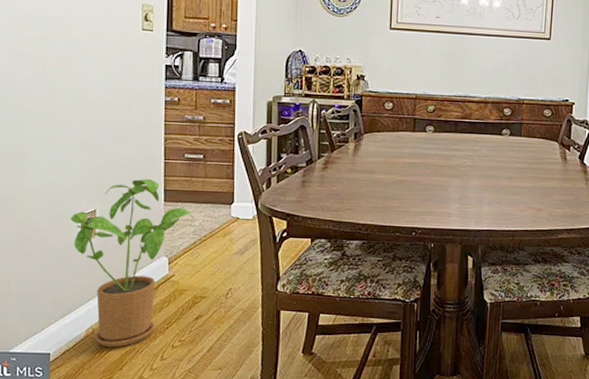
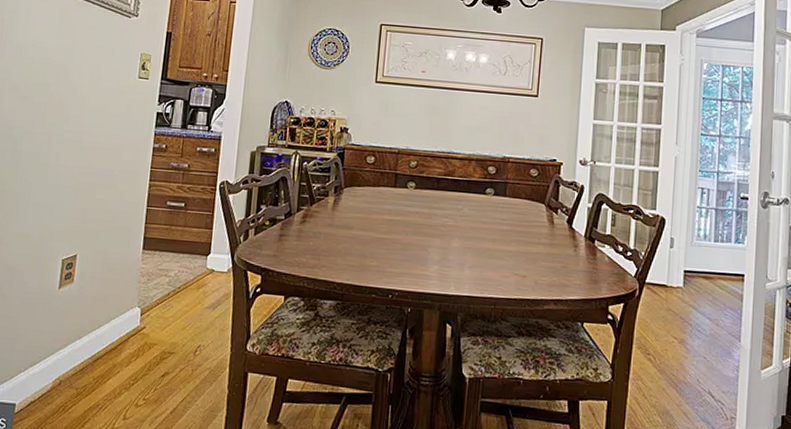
house plant: present [70,178,194,348] -> none [51,225,170,403]

